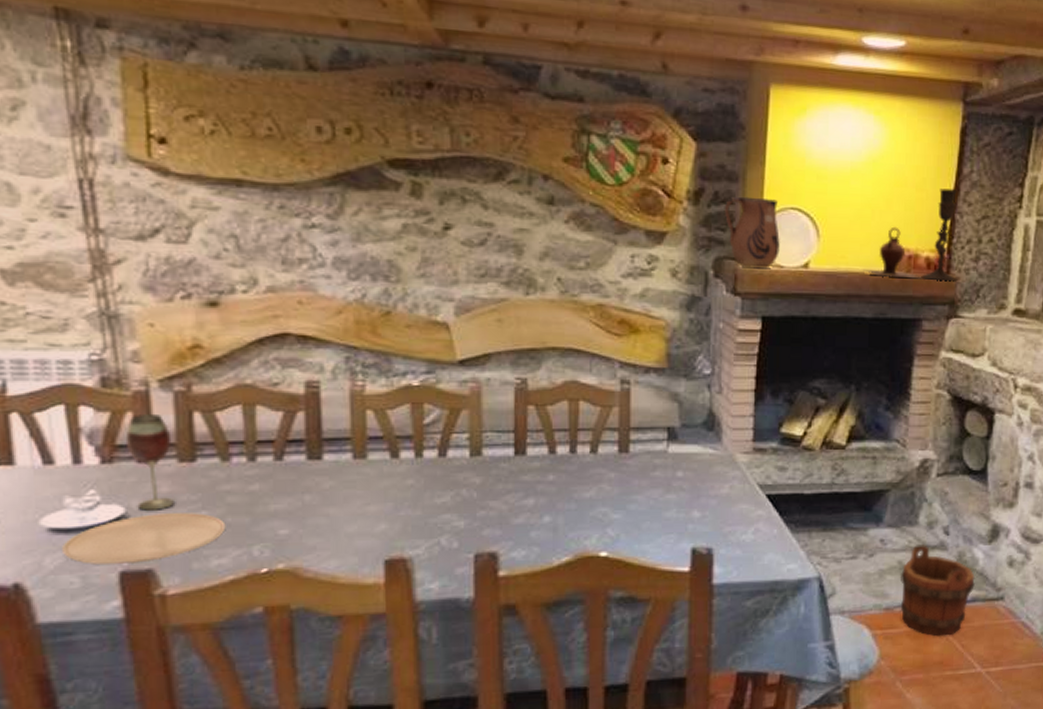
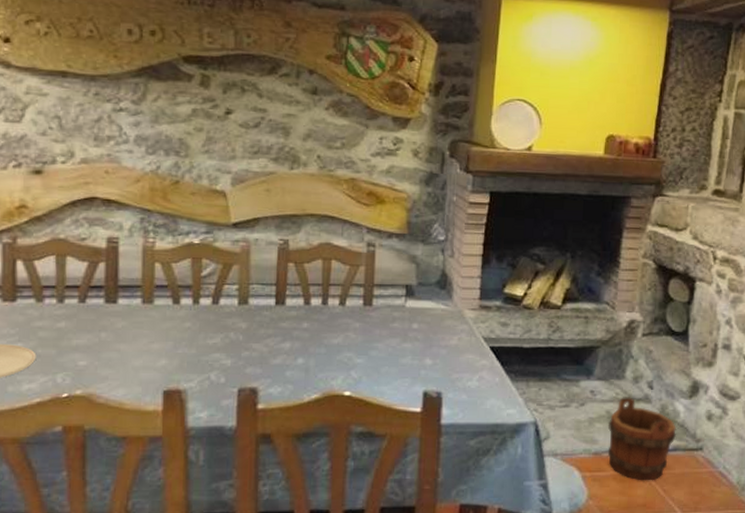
ceramic pitcher: present [724,196,780,269] -> none [459,89,507,151]
ceramic jug: present [863,226,924,279] -> none [579,116,633,162]
candlestick: present [921,188,958,282] -> none [630,84,664,165]

